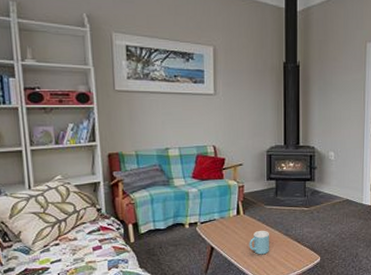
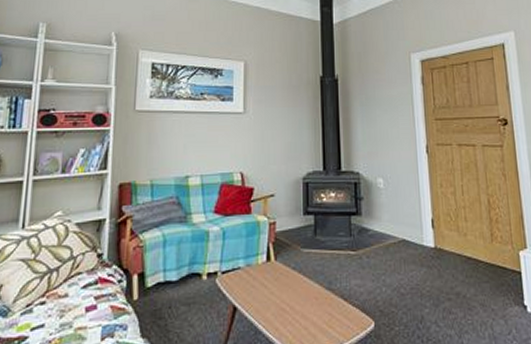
mug: present [249,230,269,255] -> none [281,282,307,318]

